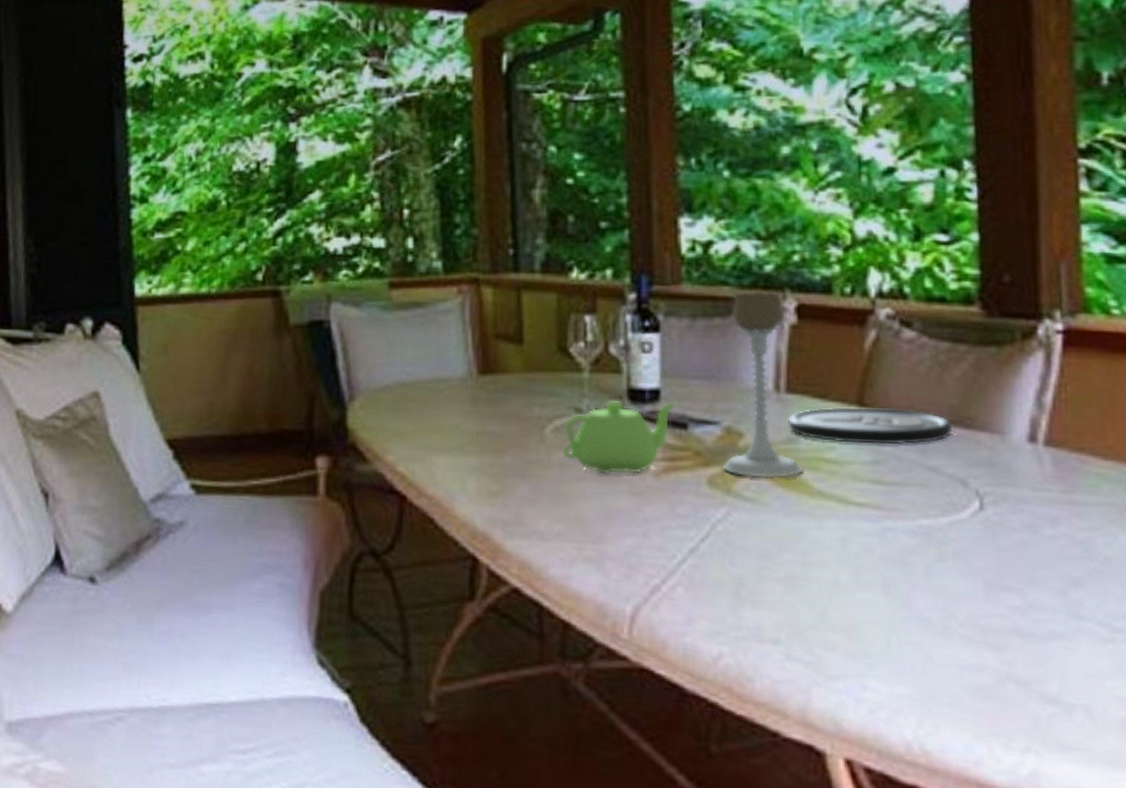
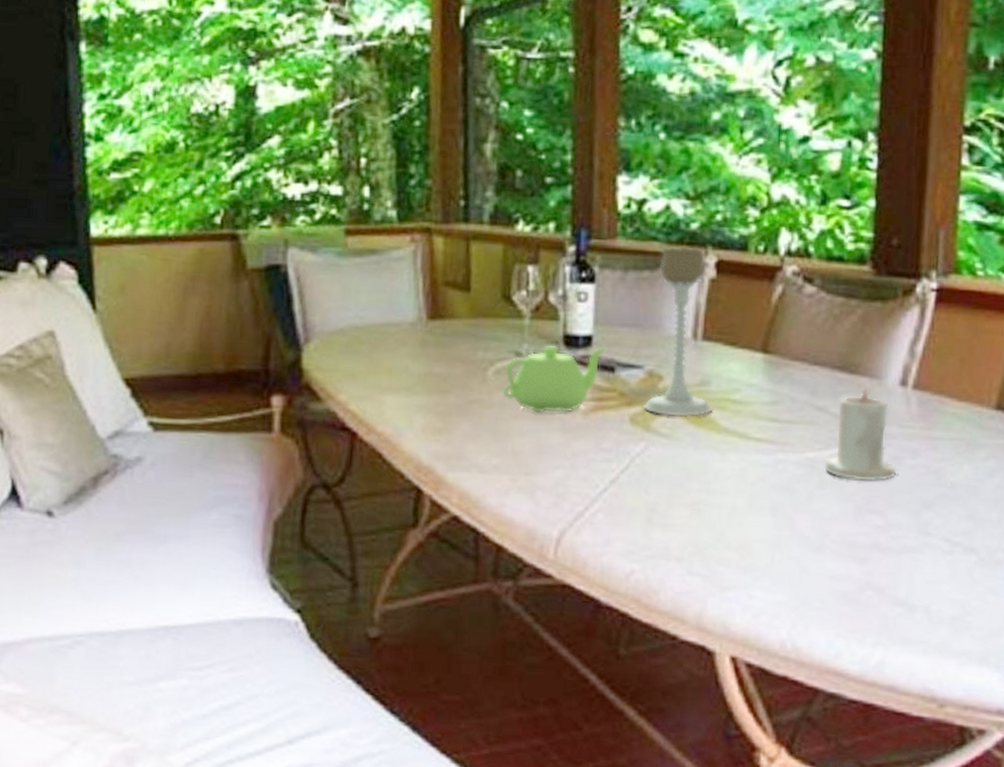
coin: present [788,407,952,445] -> none [702,353,839,388]
candle: none [944,445,1034,554] -> present [826,388,897,482]

